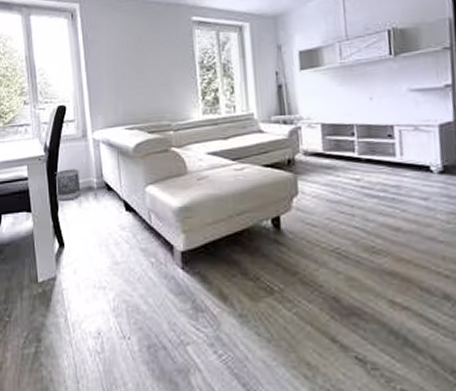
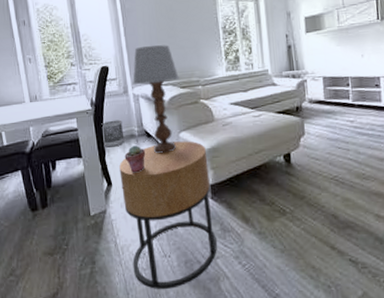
side table: none [74,197,187,380] -> present [119,141,217,289]
potted succulent: none [80,200,105,233] -> present [124,145,146,173]
table lamp: none [93,82,147,211] -> present [132,45,179,154]

